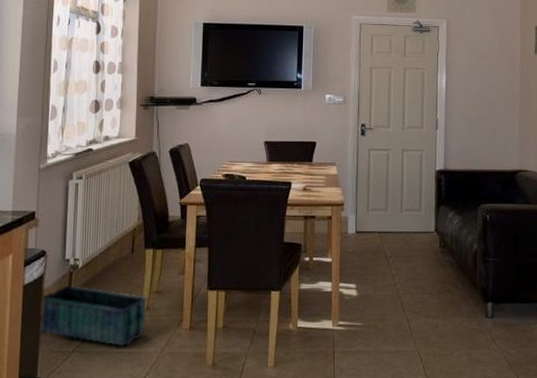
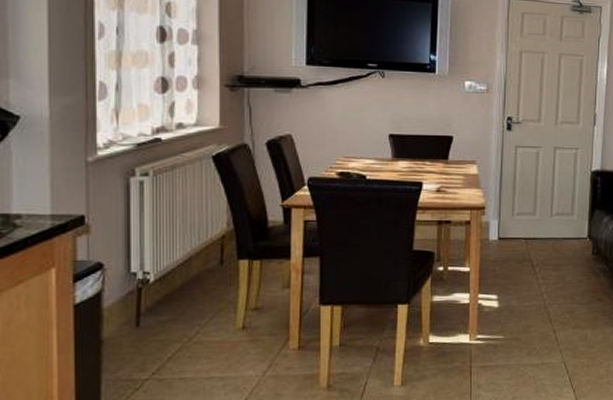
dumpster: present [39,285,148,347] -> none [100,303,244,372]

